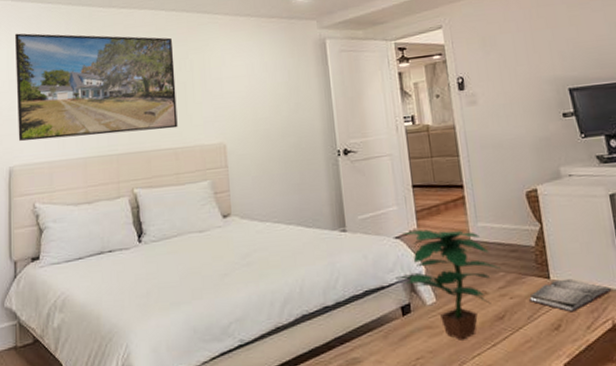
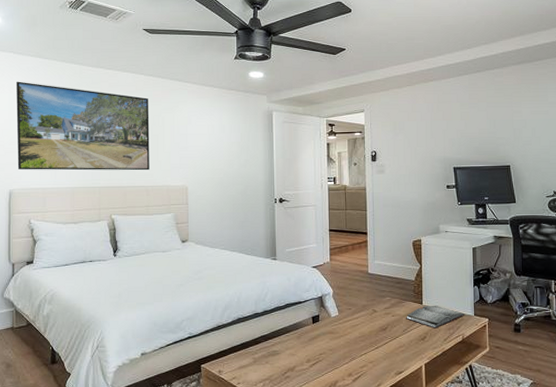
potted plant: present [395,229,501,340] -> none [310,263,388,343]

